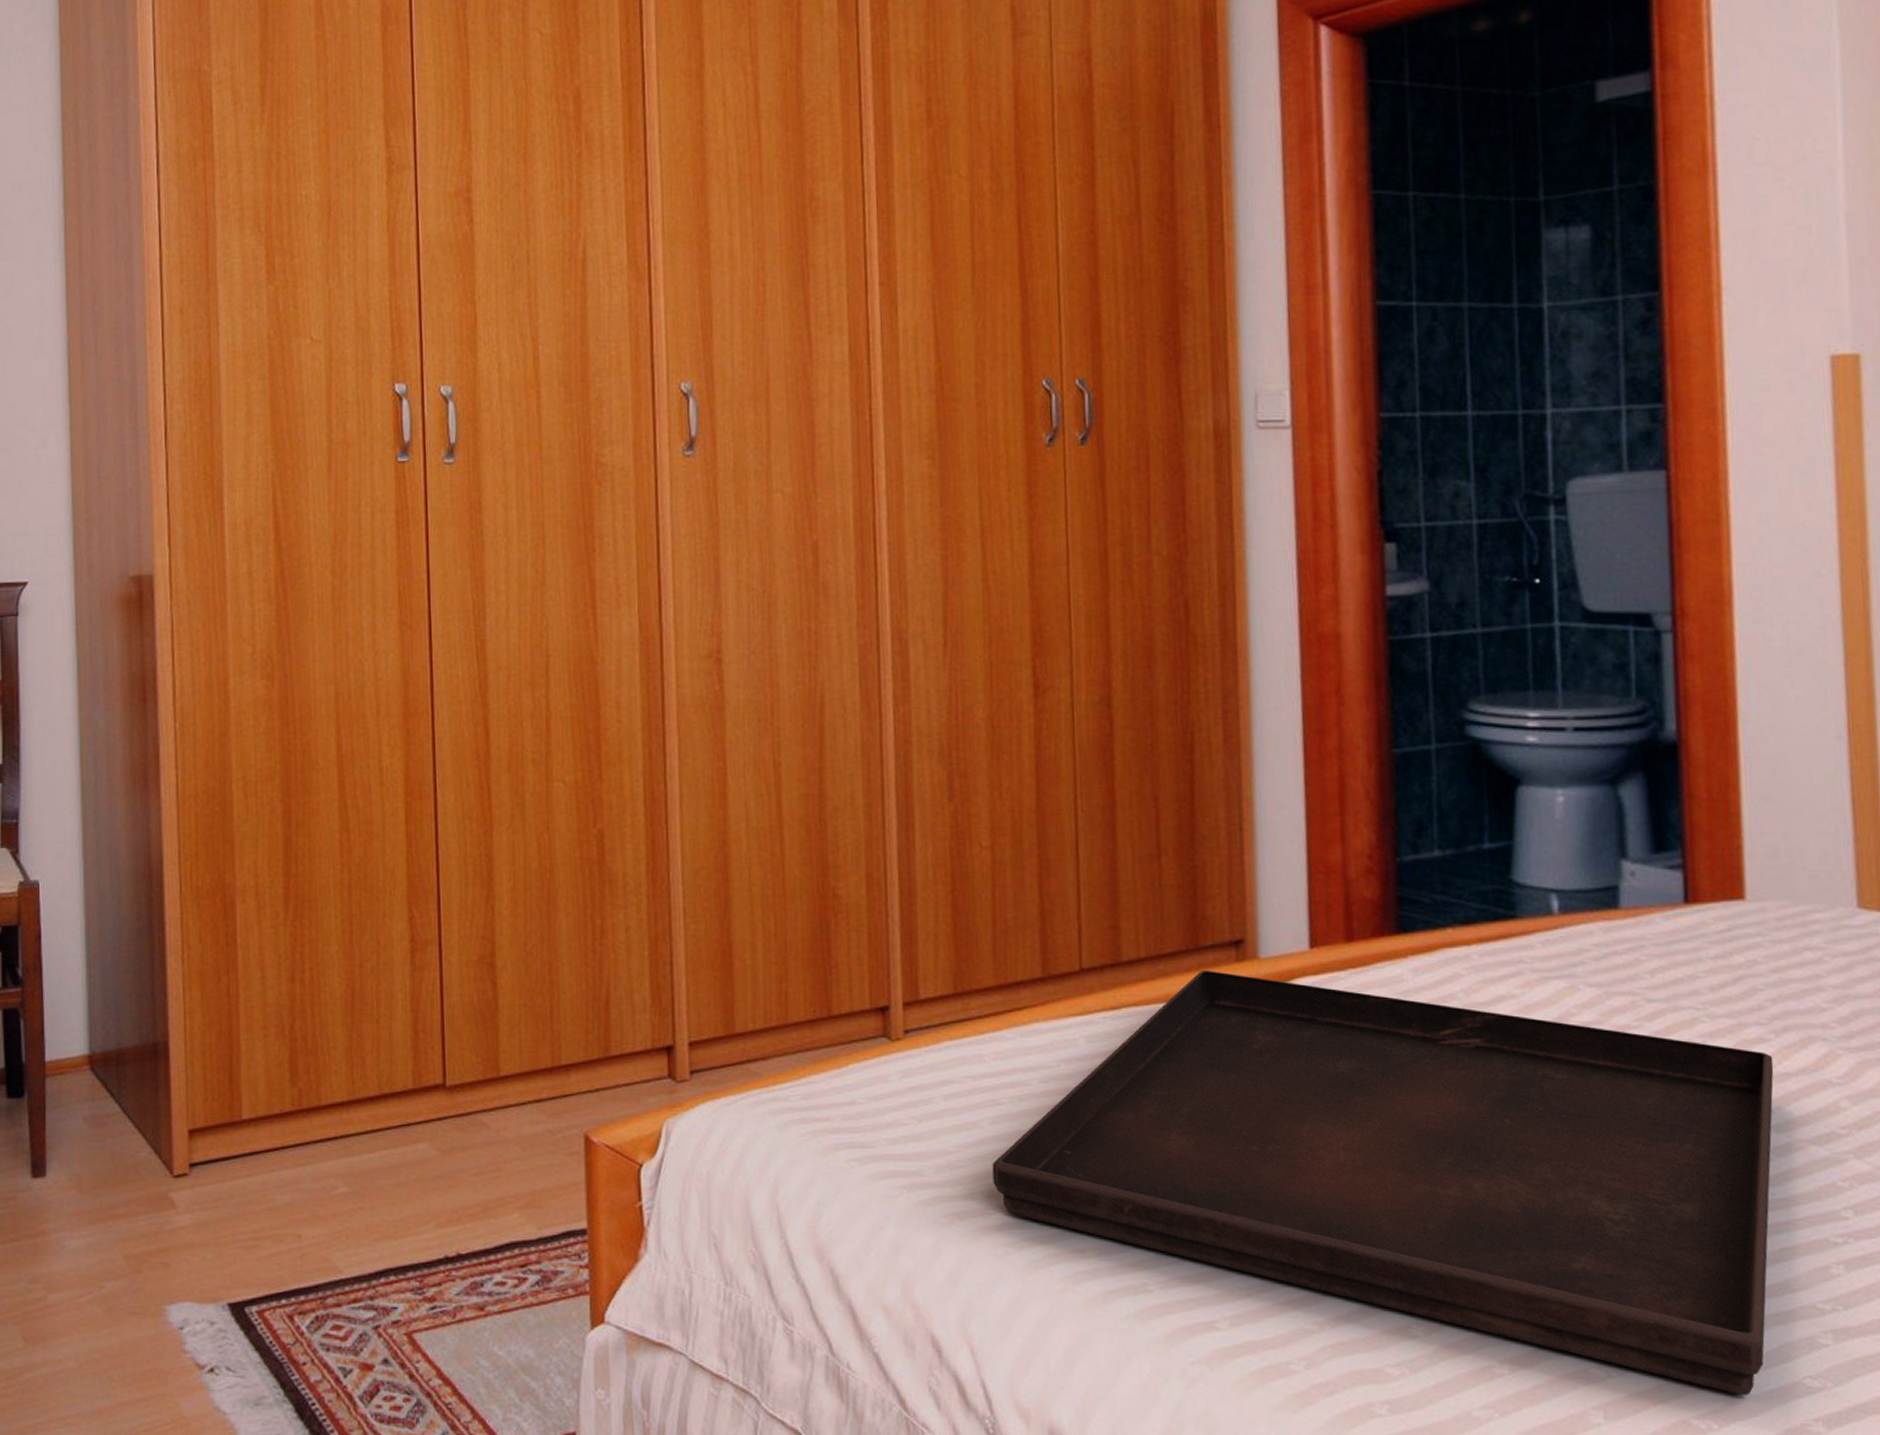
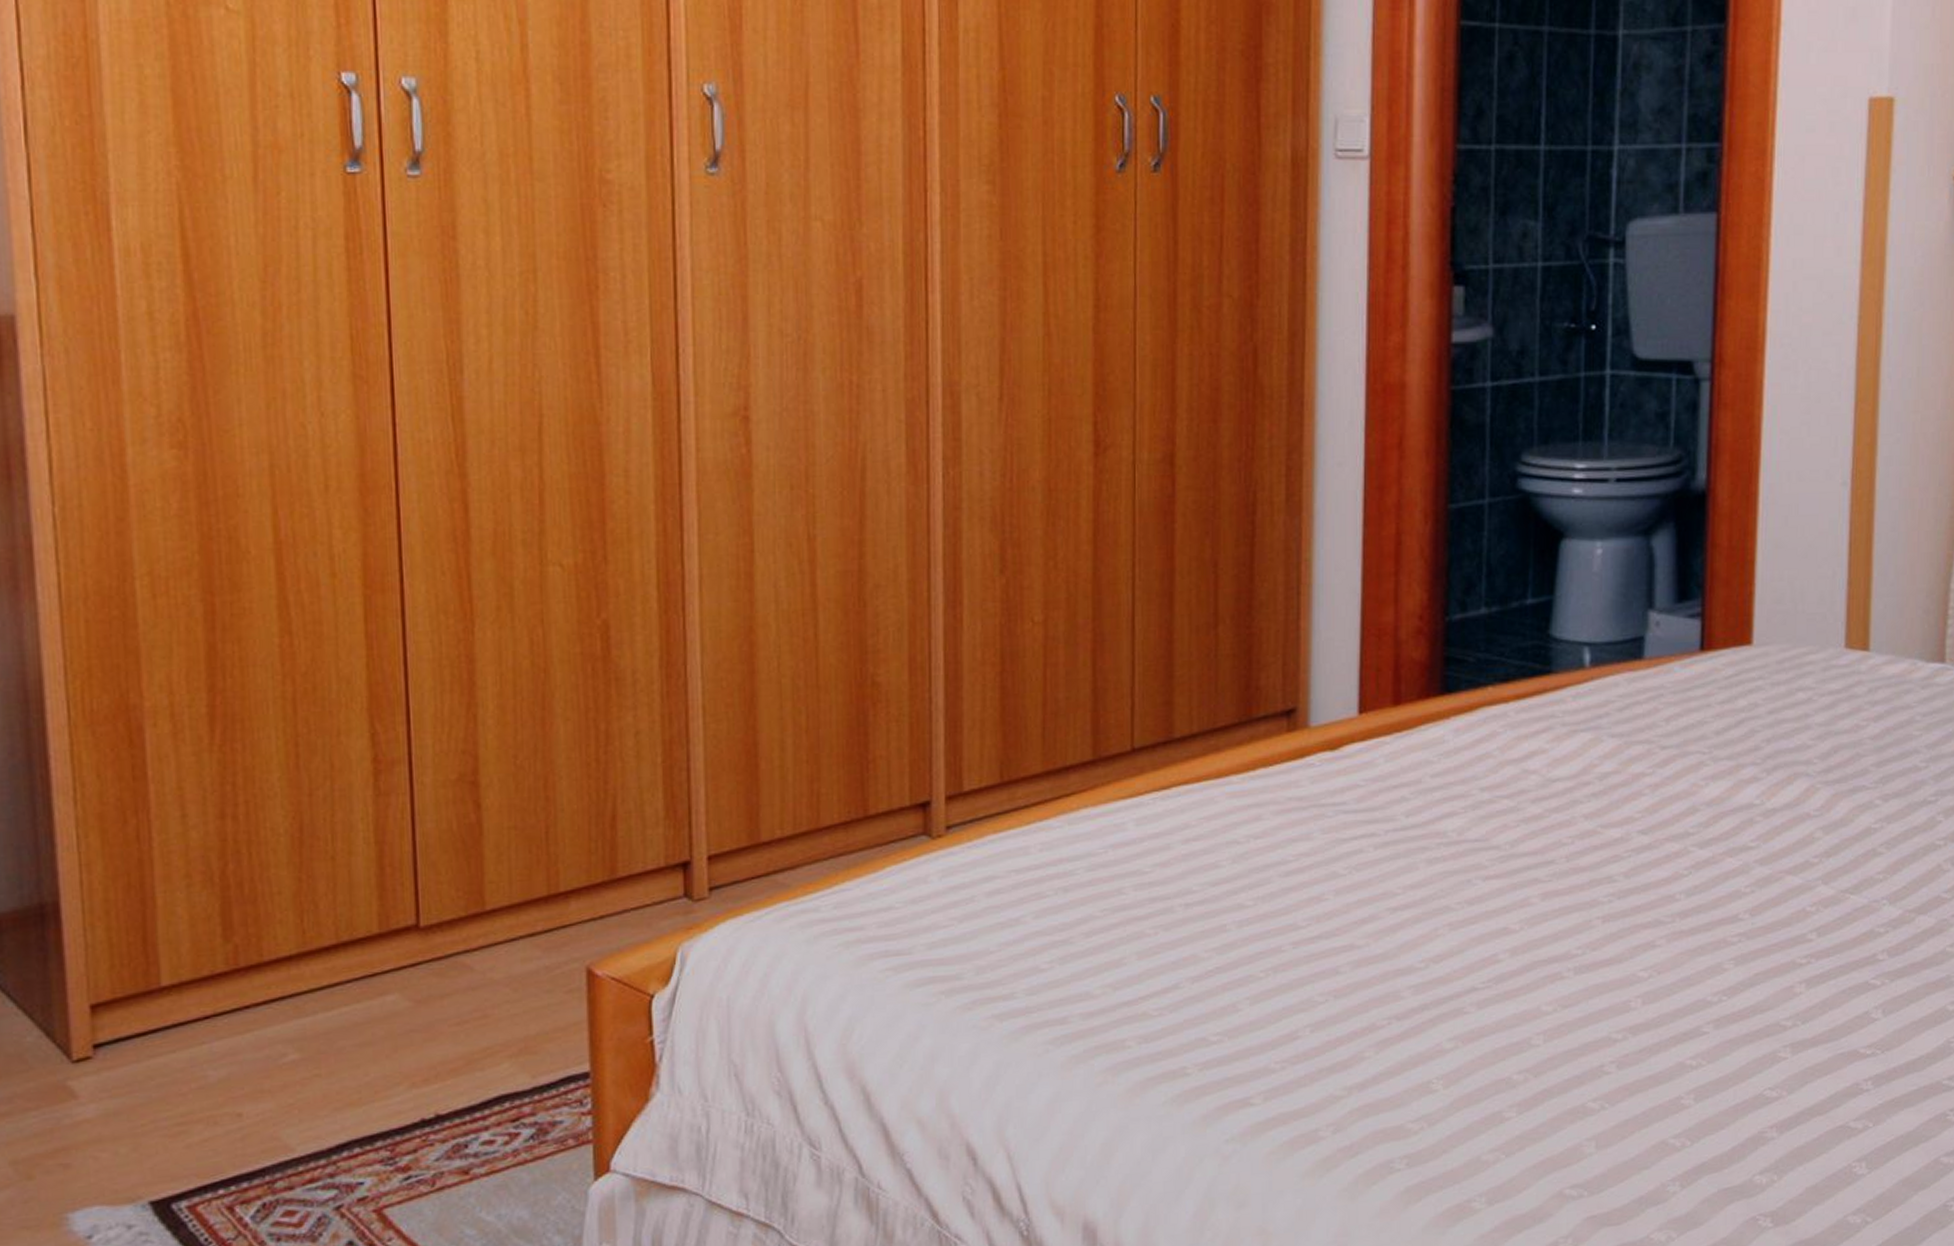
serving tray: present [992,969,1774,1396] -> none [1035,742,1763,1112]

